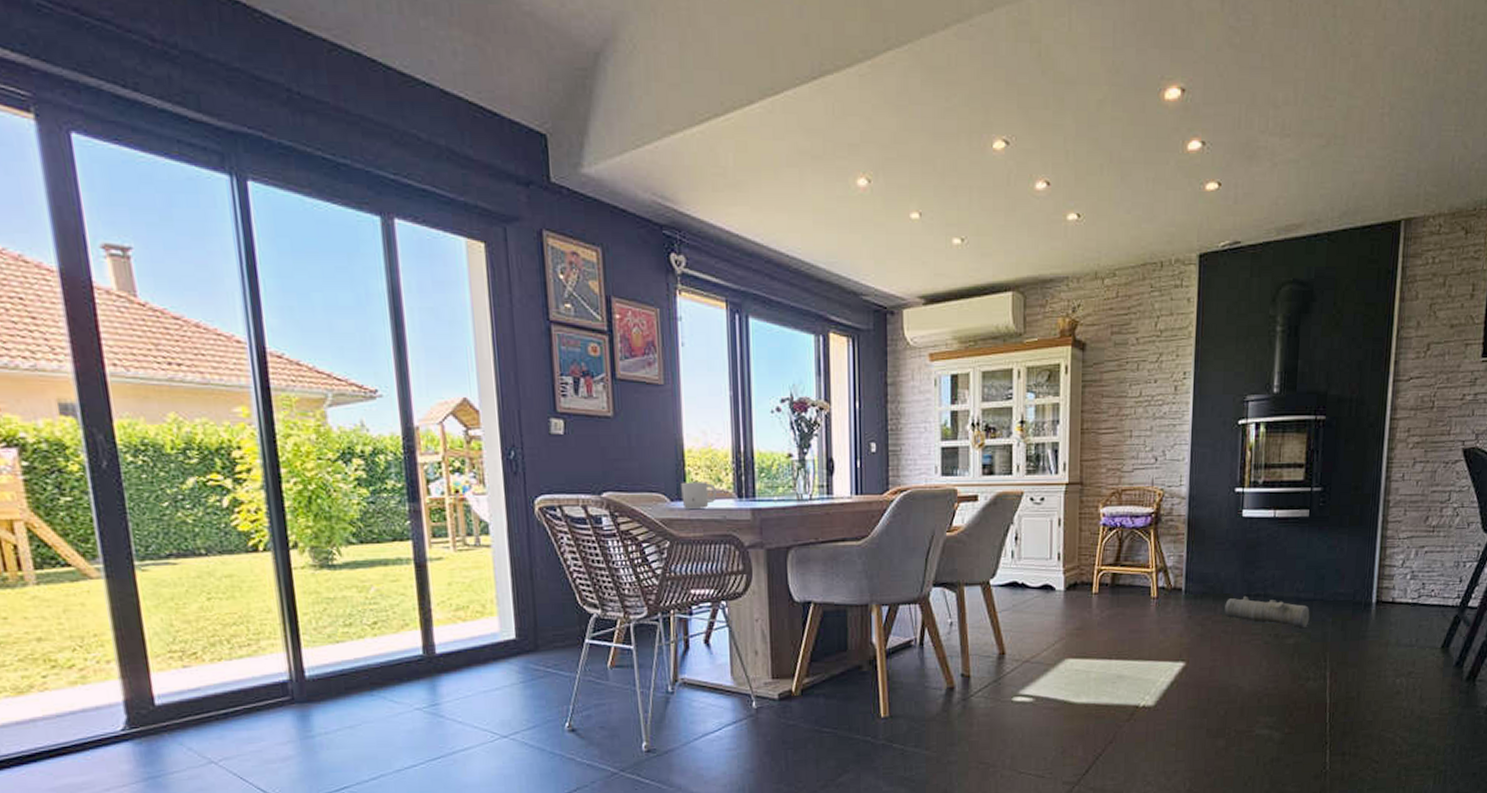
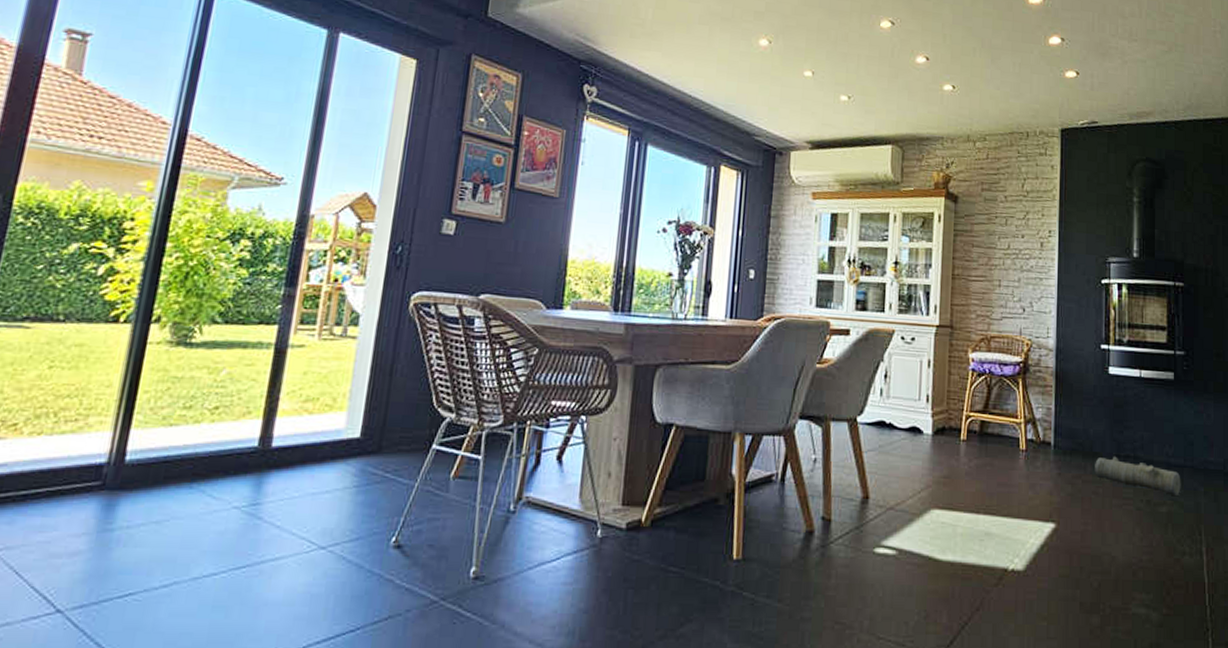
mug: present [681,481,716,509] -> none [557,291,593,319]

